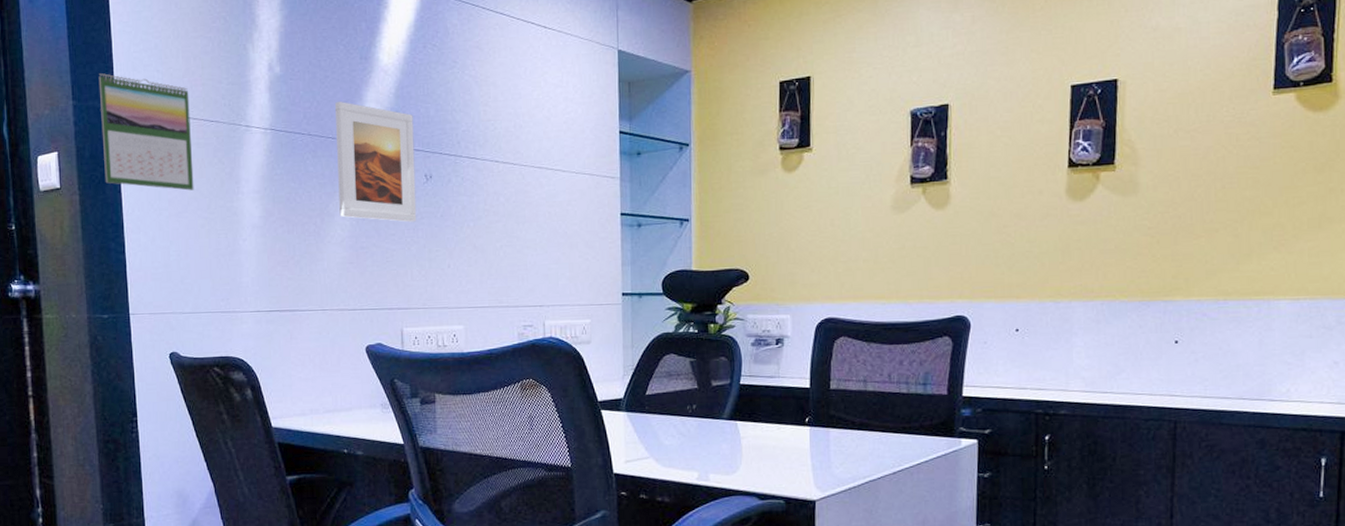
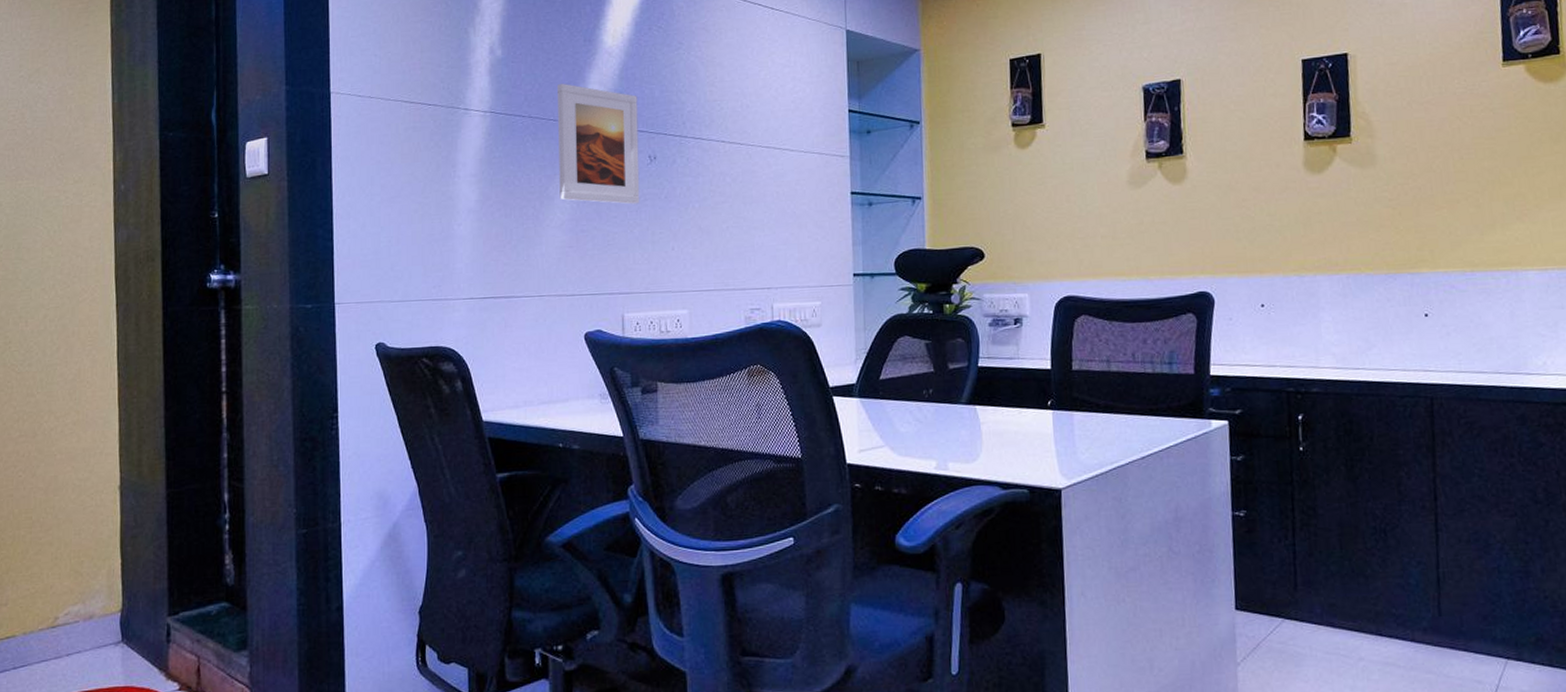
calendar: present [98,73,194,191] -> none [314,58,408,175]

